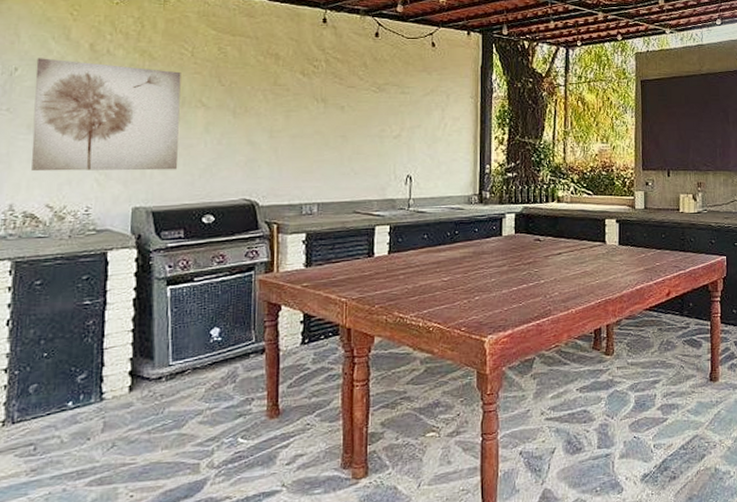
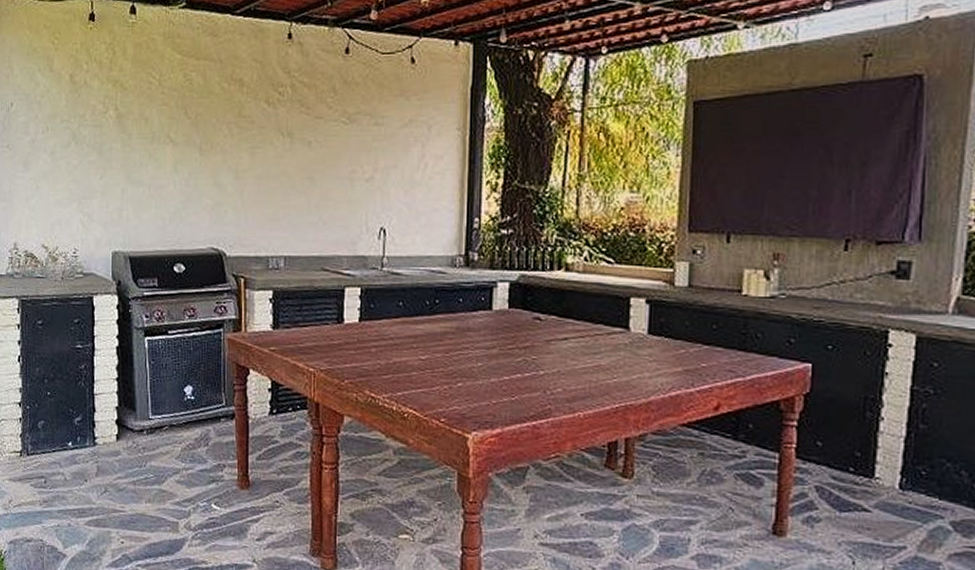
wall art: present [31,58,181,172] -> none [27,91,150,213]

